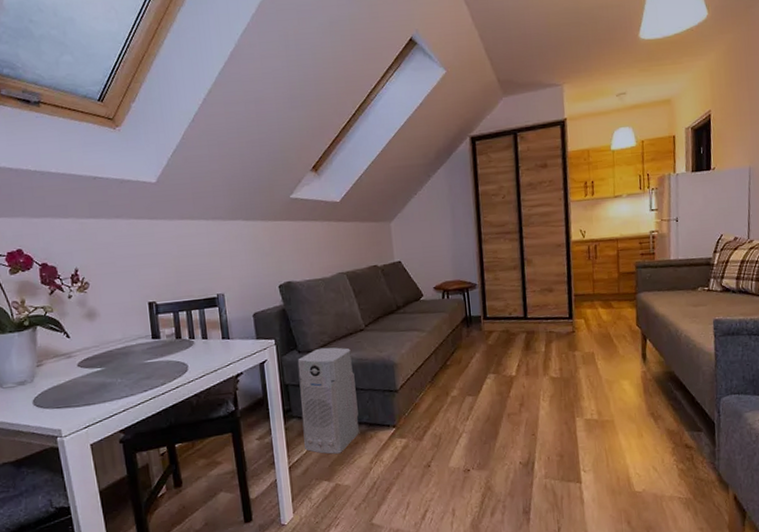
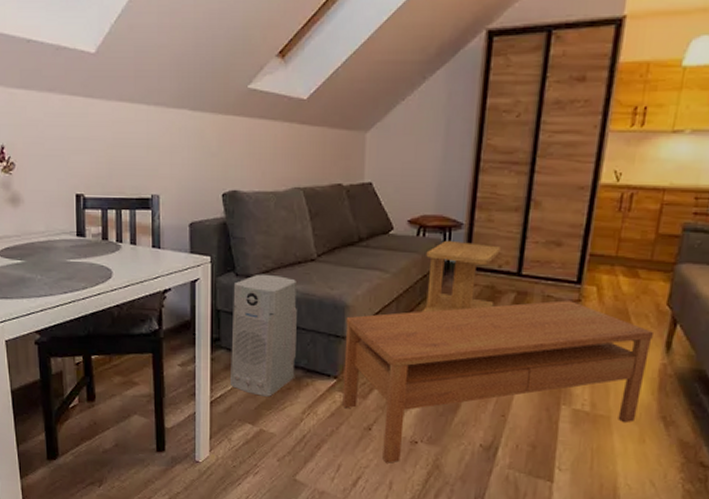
coffee table: none [396,333,632,493] -> present [342,300,653,463]
side table: none [452,298,511,360] -> present [421,240,500,313]

